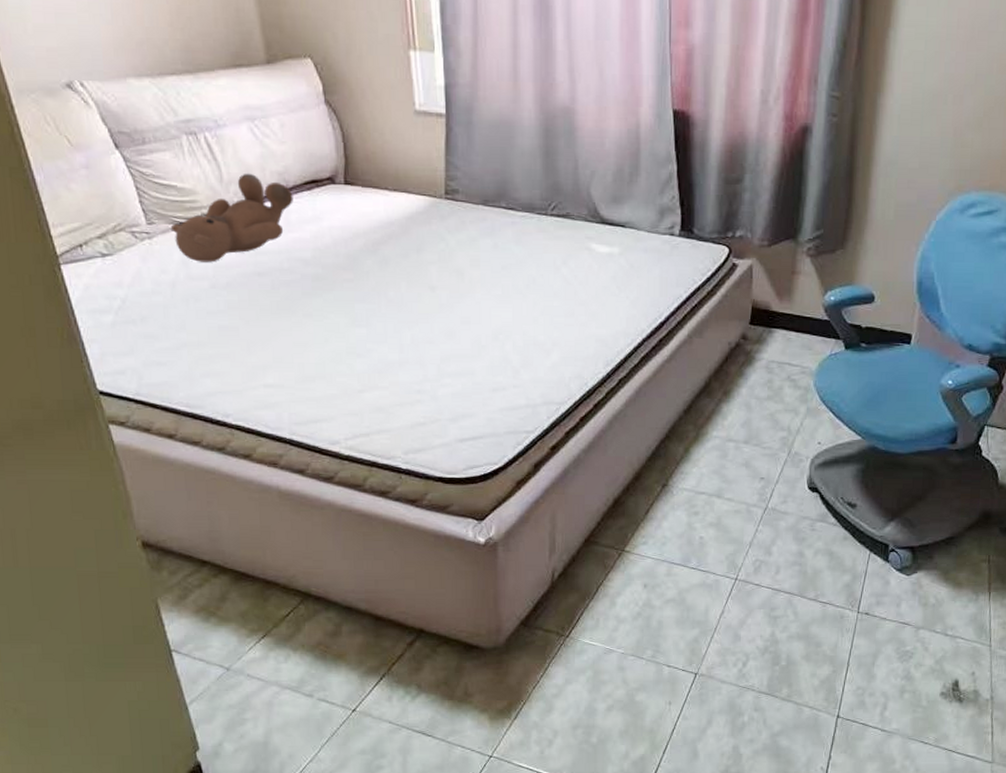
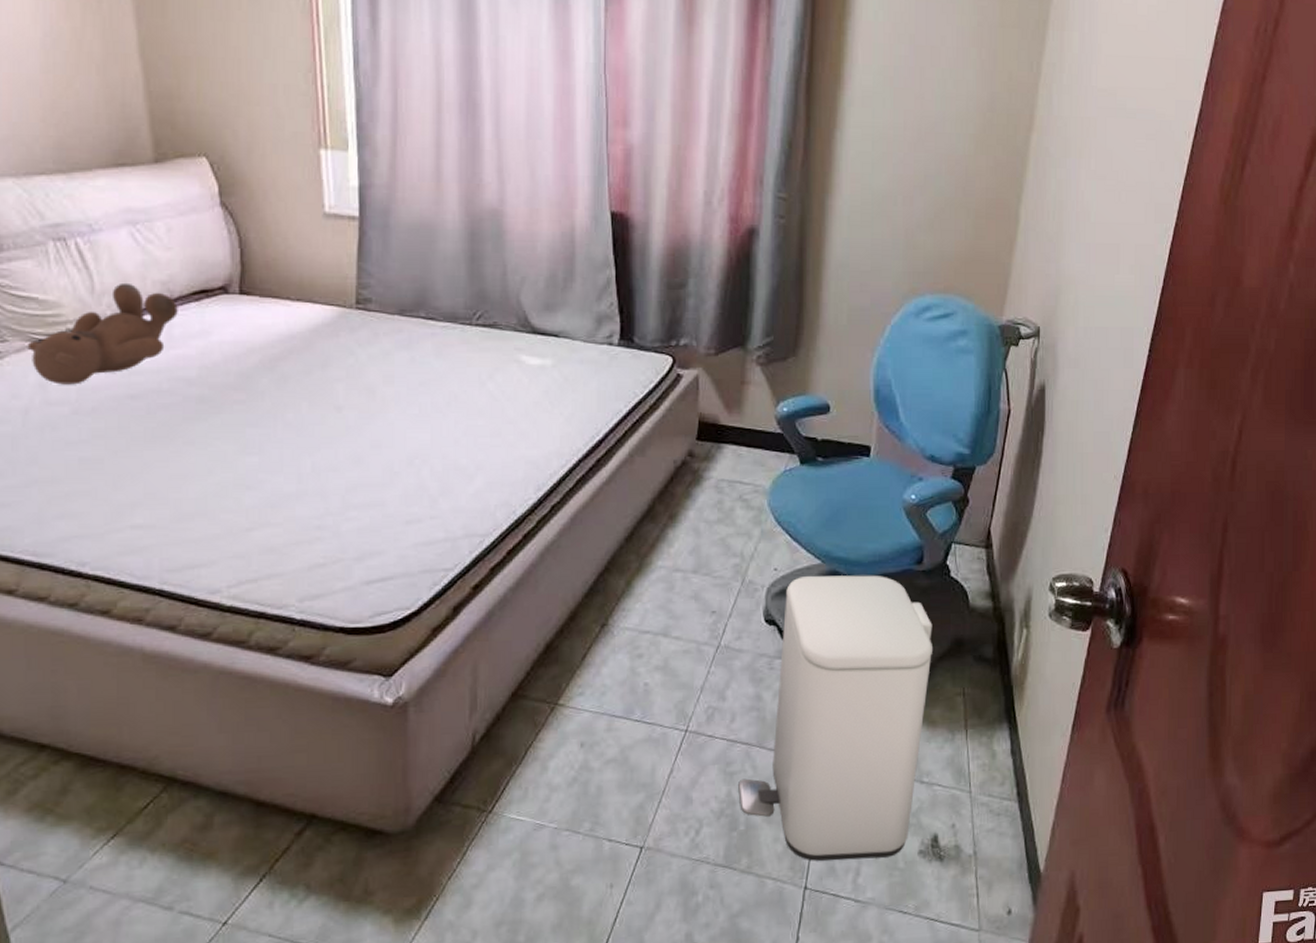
pedal bin: none [781,449,963,696] -> present [738,575,934,861]

